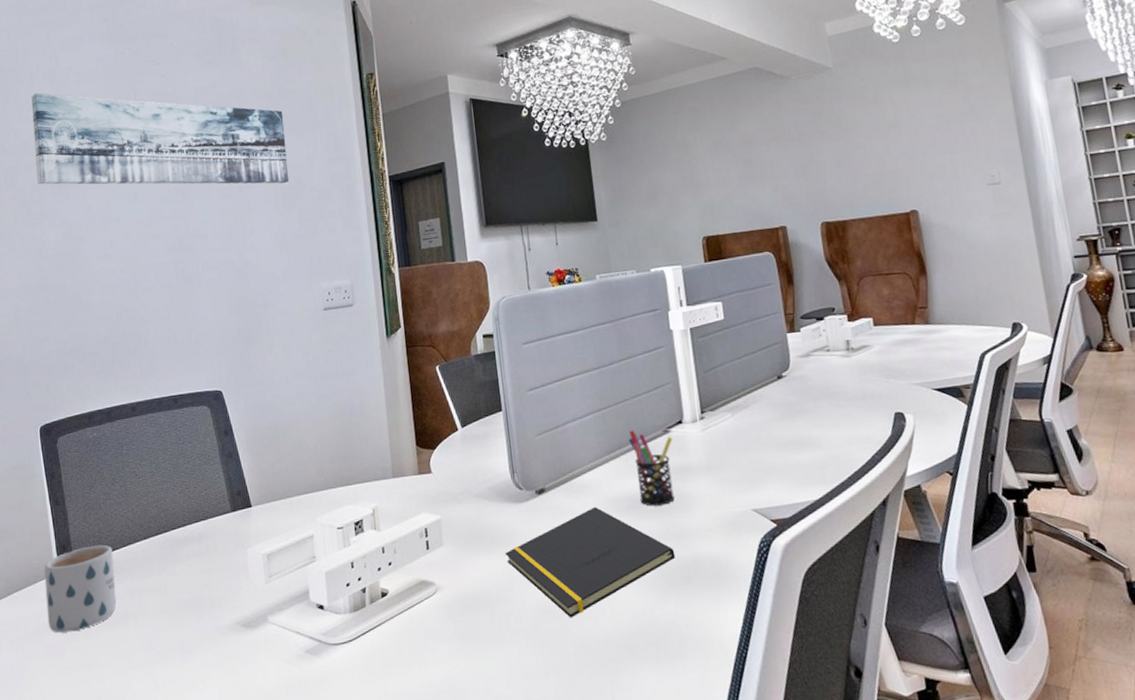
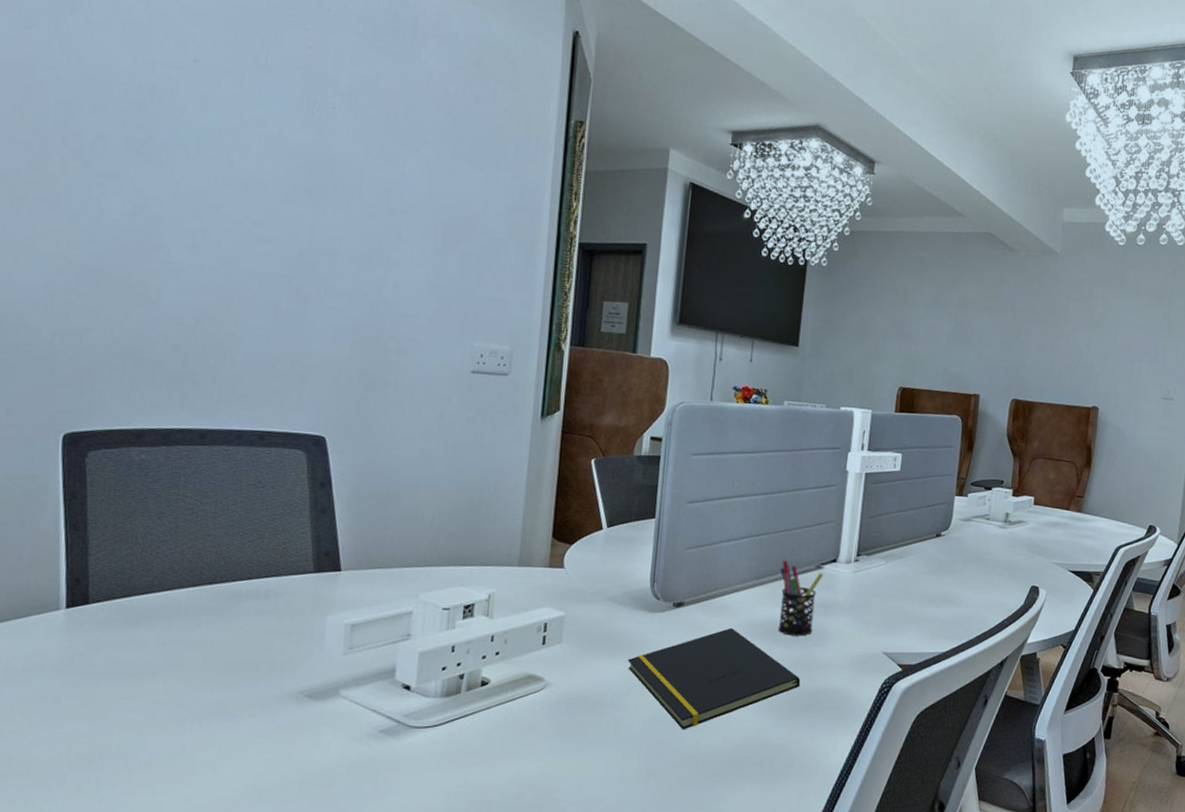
wall art: present [31,92,290,185] -> none [105,14,463,219]
mug: present [44,544,116,633] -> none [41,583,147,678]

